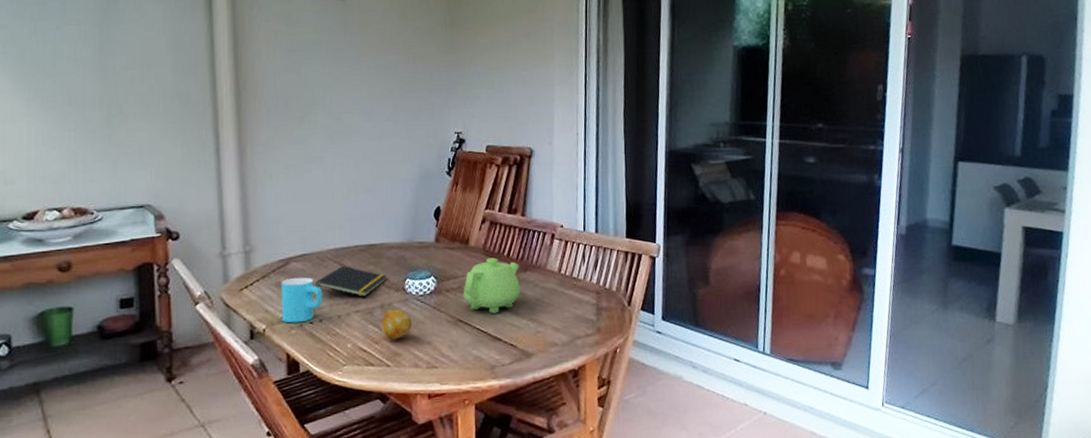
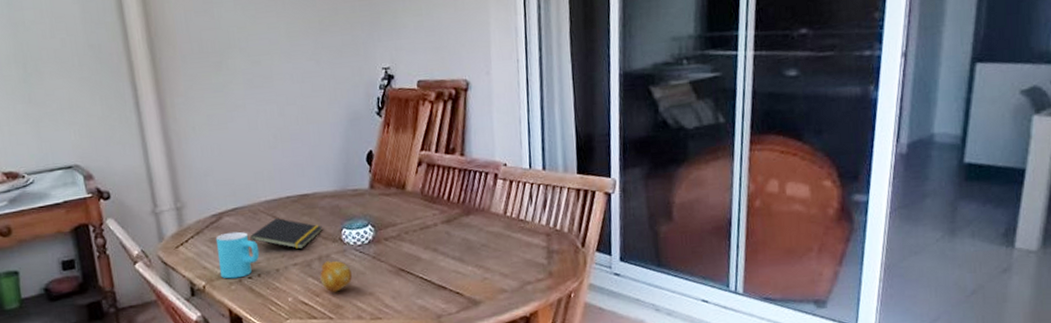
teapot: present [463,257,520,314] -> none [403,202,464,262]

